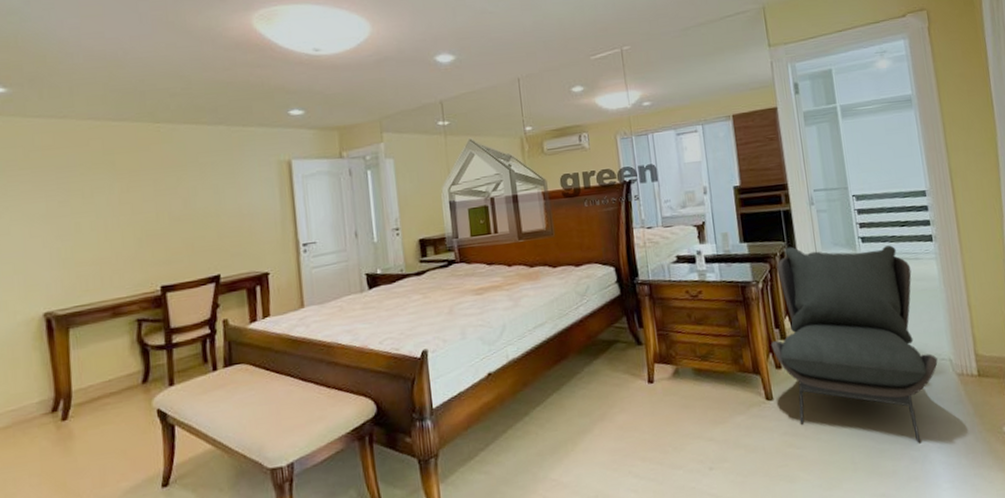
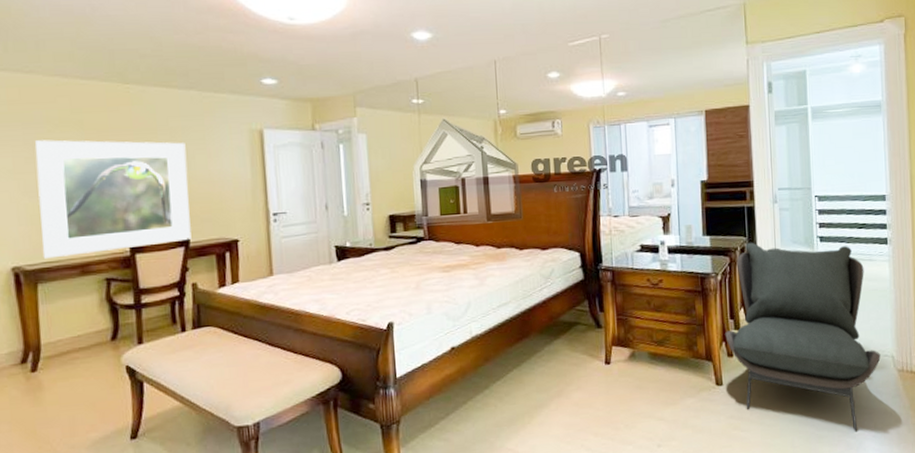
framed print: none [68,178,222,303] -> present [35,140,192,259]

